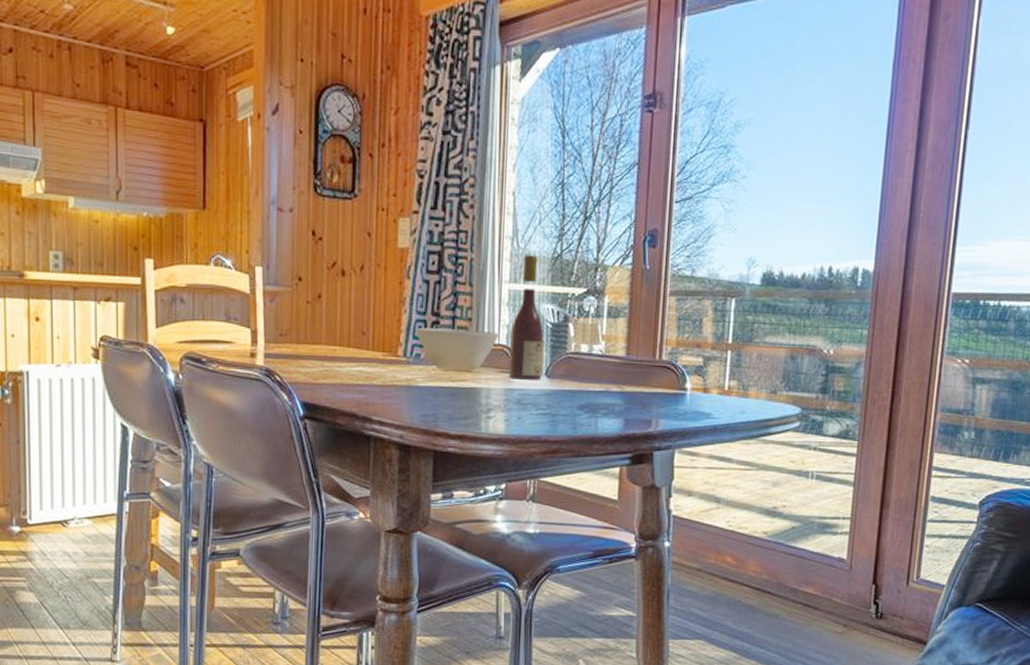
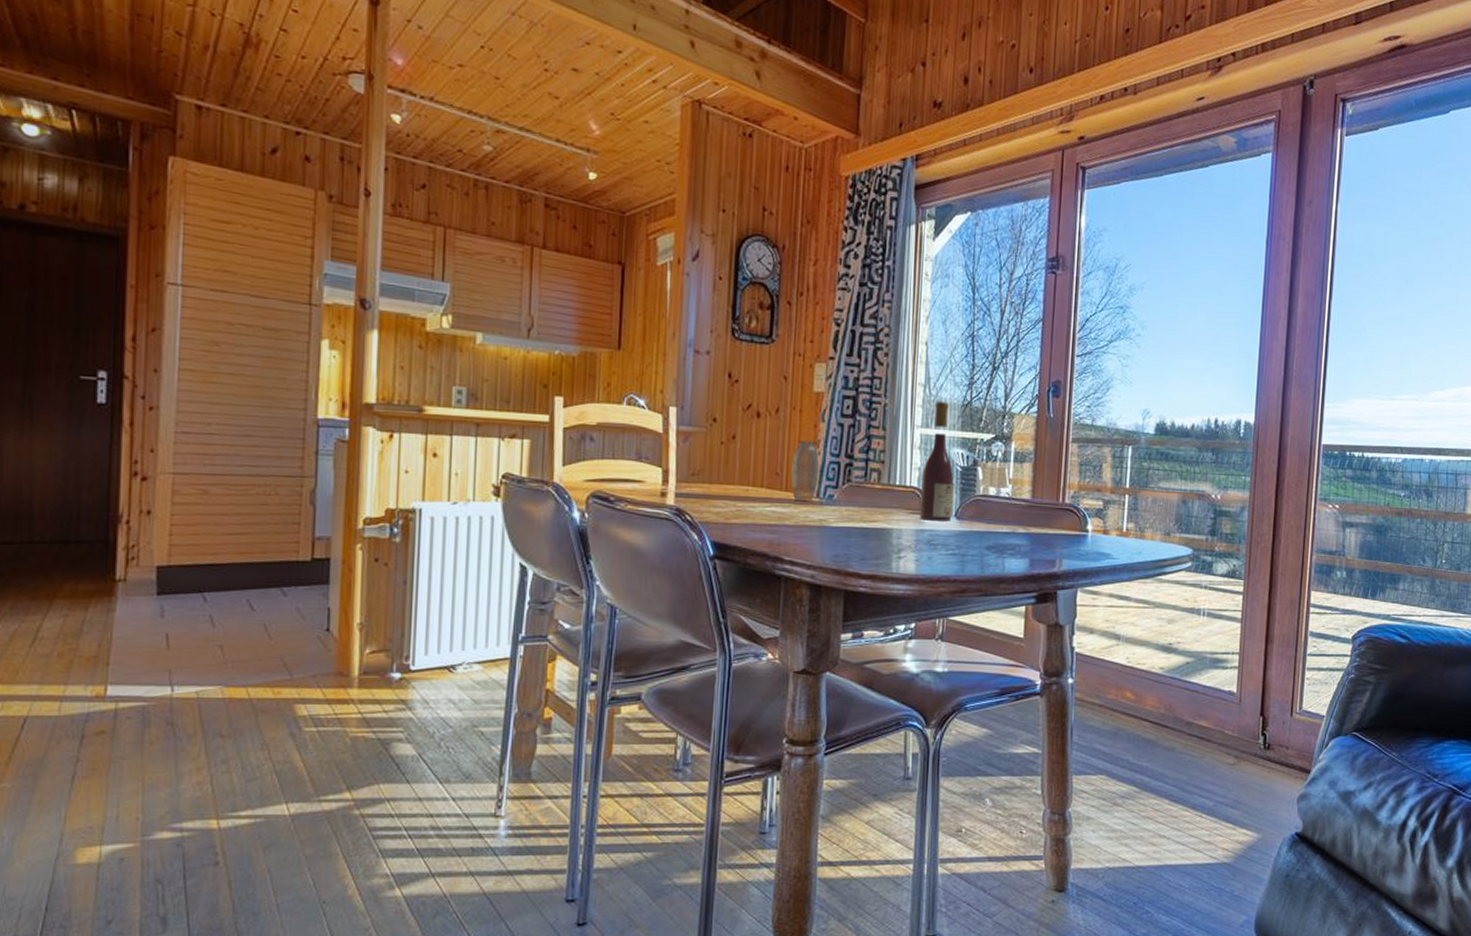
vase: none [378,298,406,360] -> present [791,440,820,501]
bowl: present [415,328,499,372] -> none [829,469,910,513]

